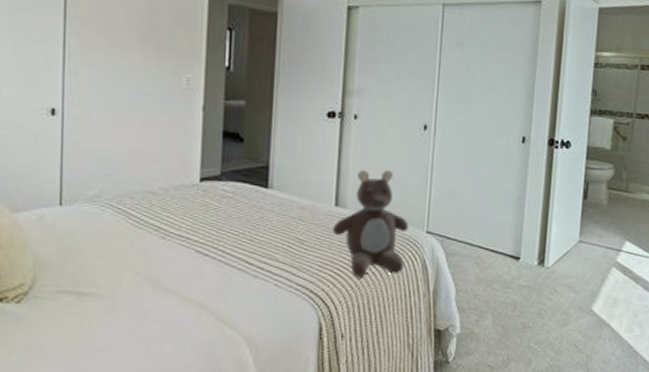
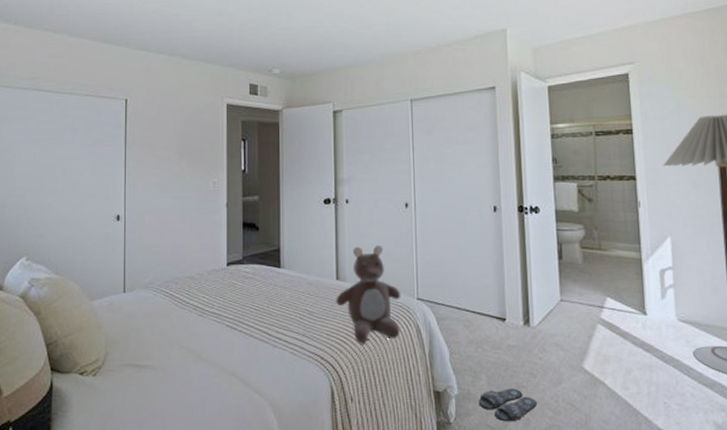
slippers: none [482,329,541,362] -> present [479,388,537,422]

